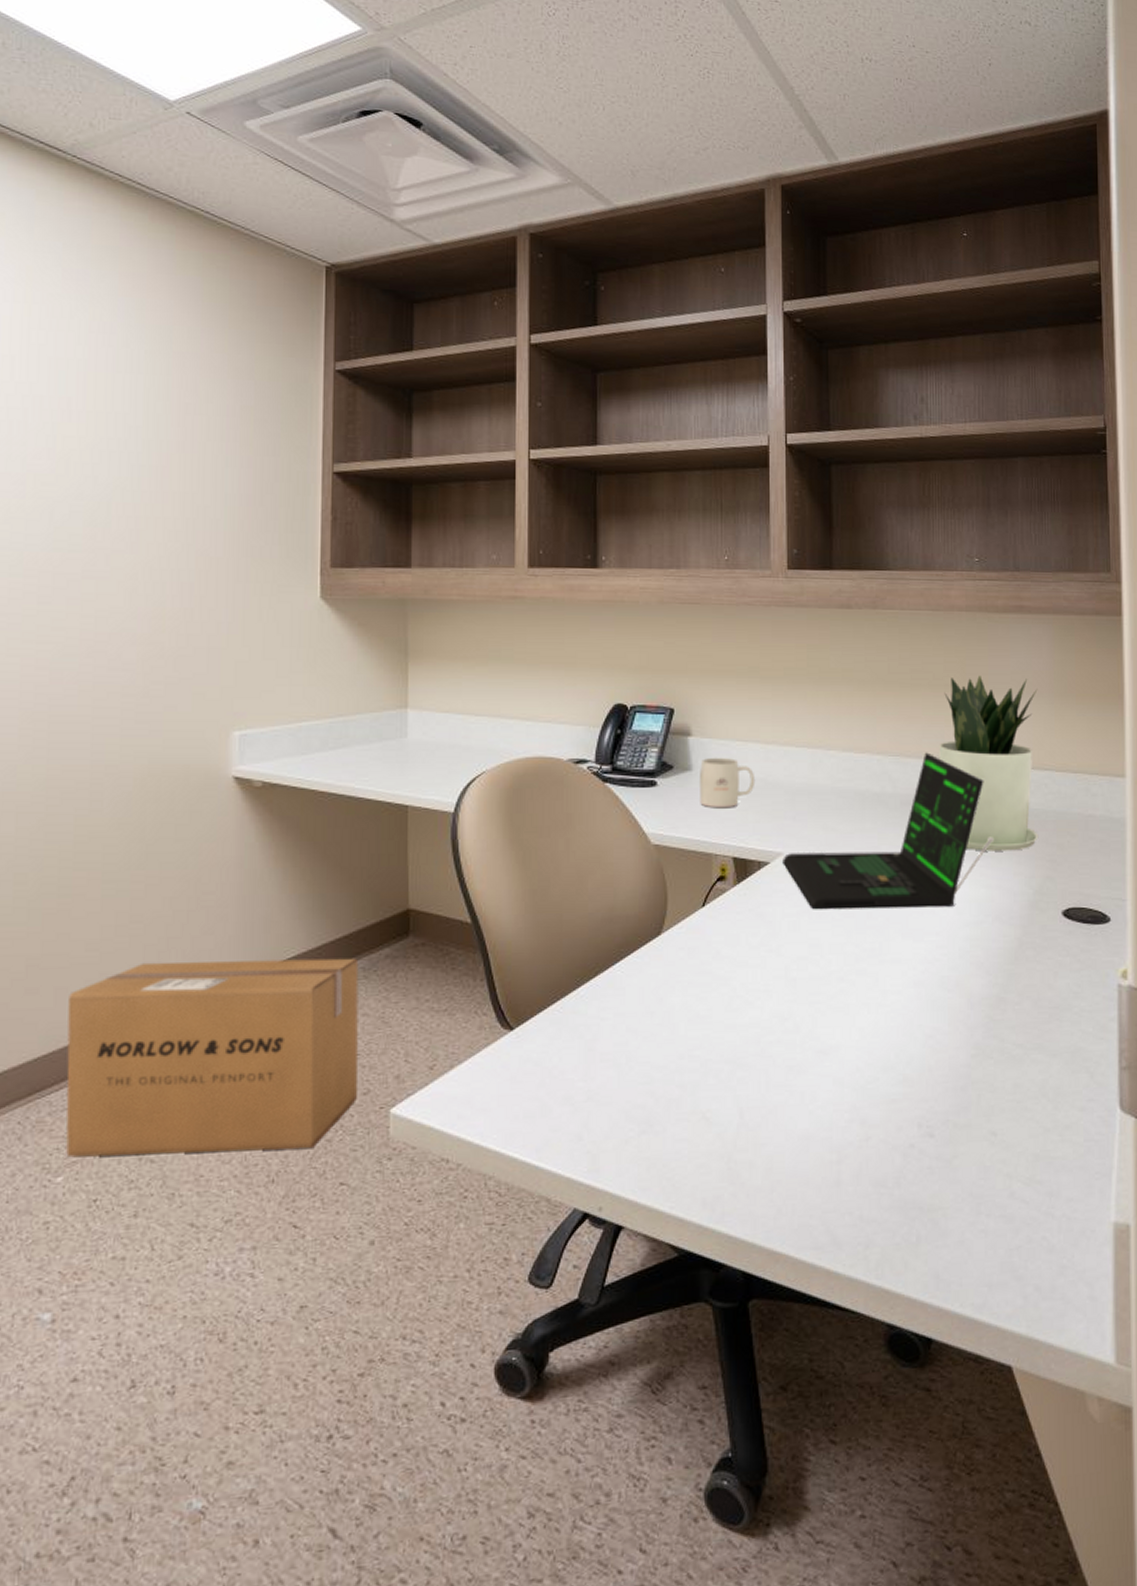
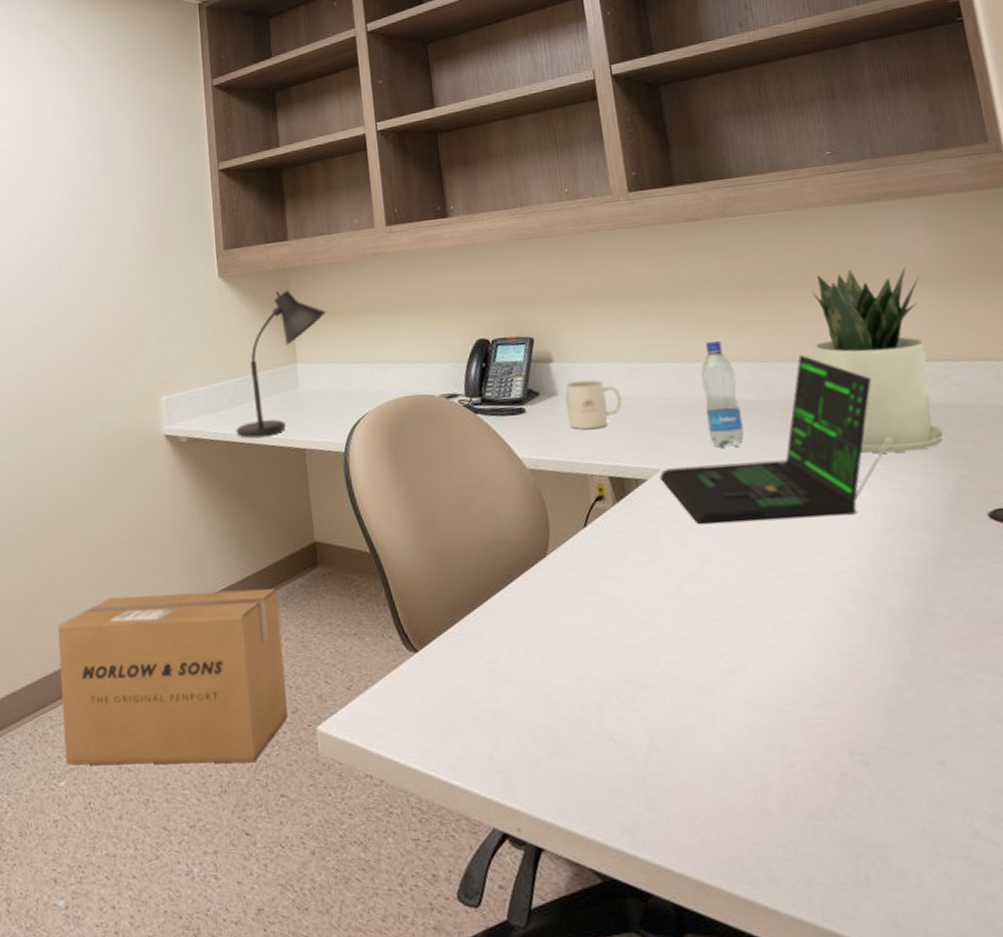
desk lamp: none [325,624,449,788] -> present [235,290,327,438]
bottle: none [833,731,866,836] -> present [700,341,744,448]

